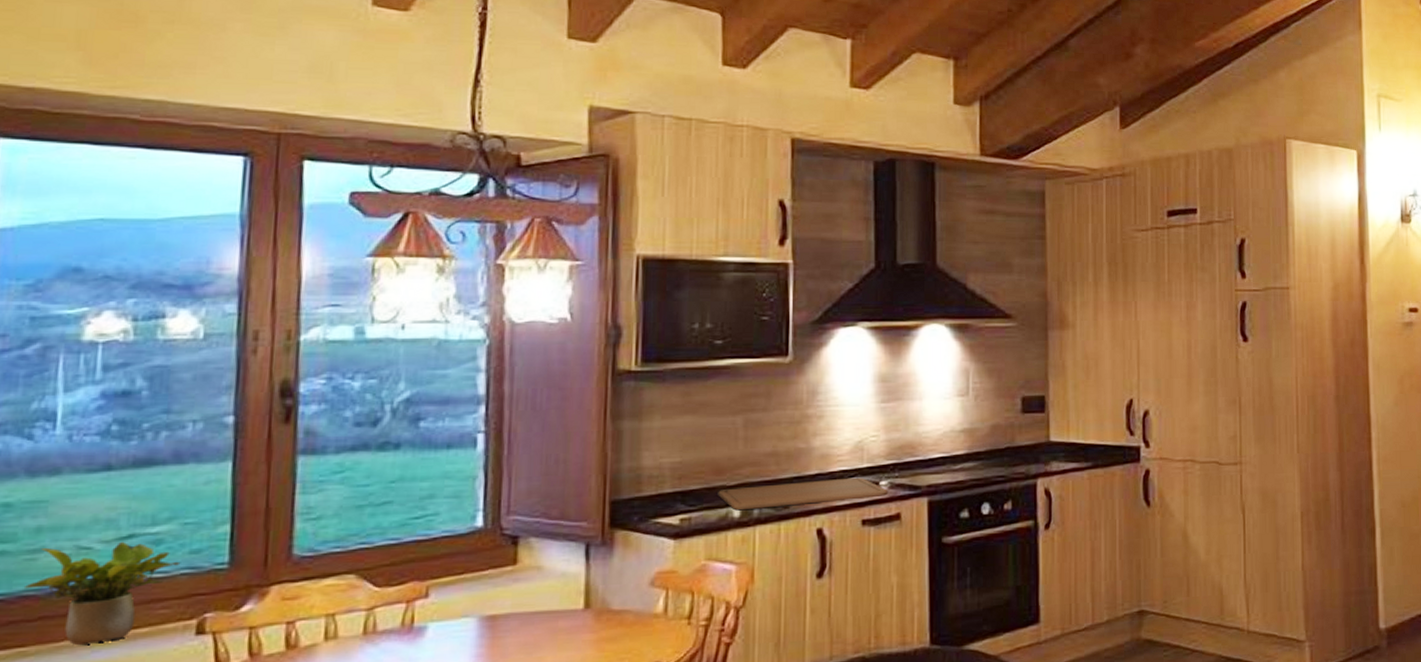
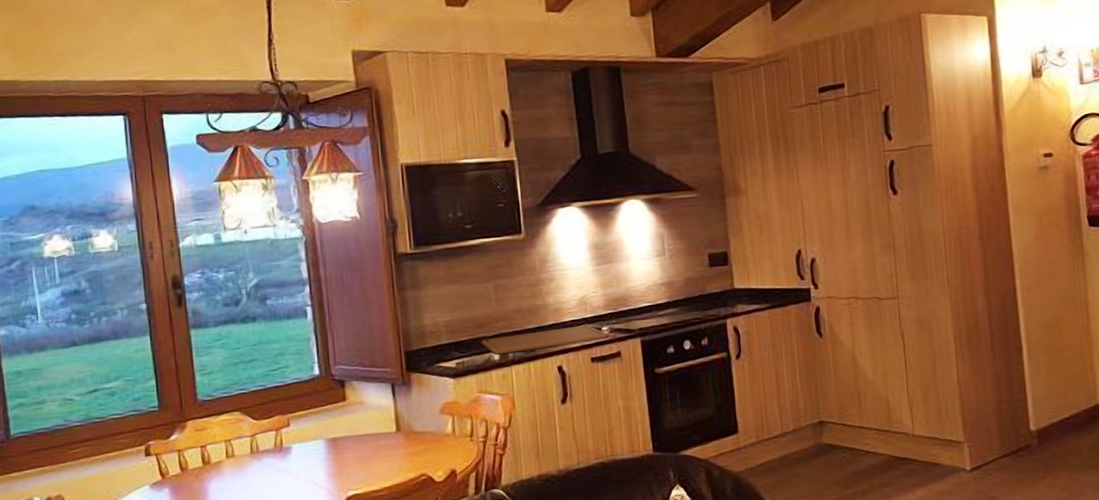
potted plant: present [23,541,181,645] -> none [37,394,129,465]

